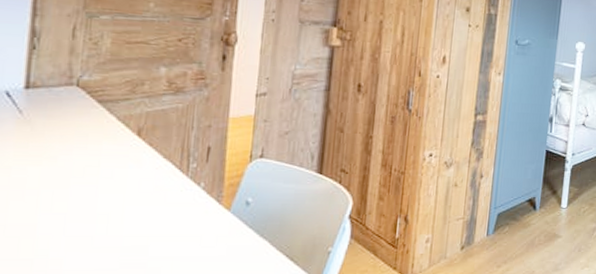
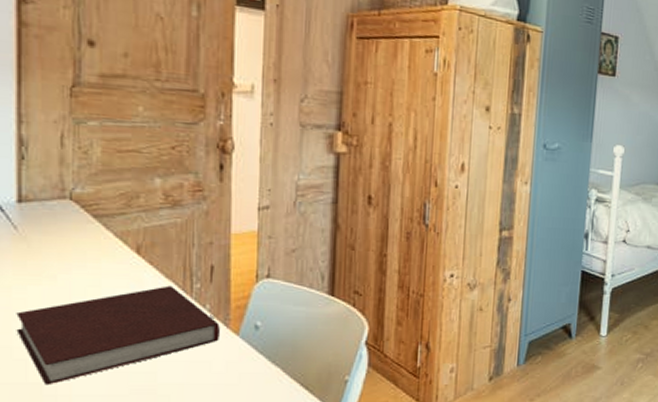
notebook: none [12,165,213,261] -> present [16,285,220,385]

